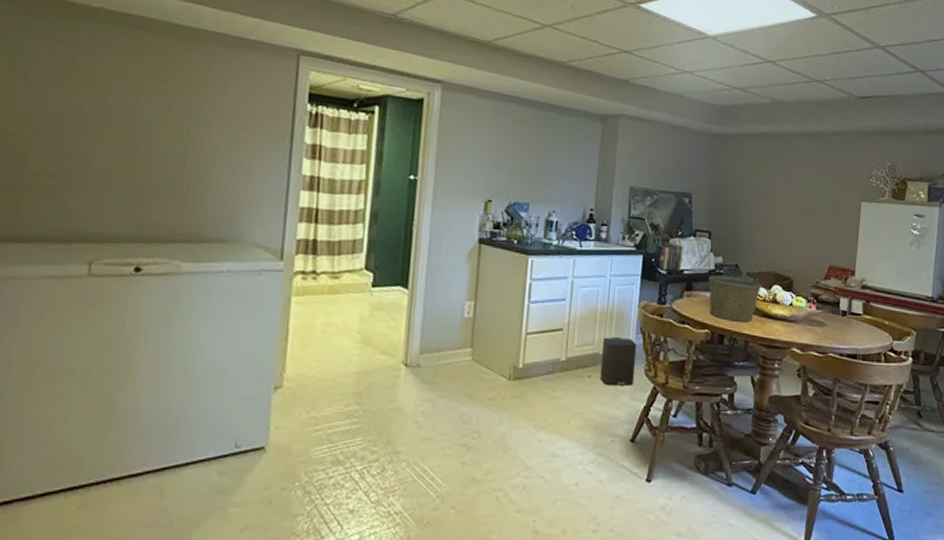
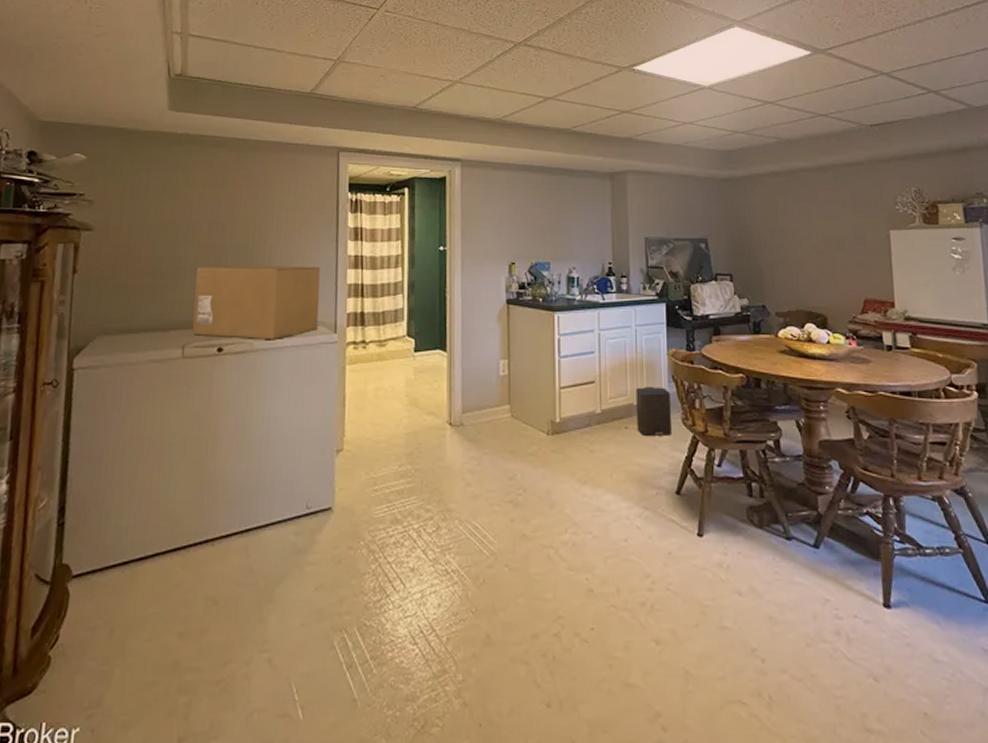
box: none [102,171,268,264] -> present [192,266,320,341]
books: present [653,242,684,272] -> none [677,288,706,317]
basket: present [708,274,762,322] -> none [735,317,794,364]

